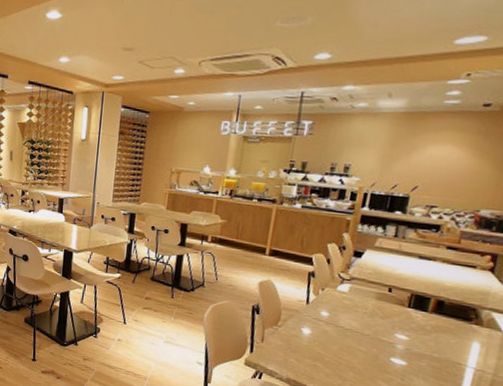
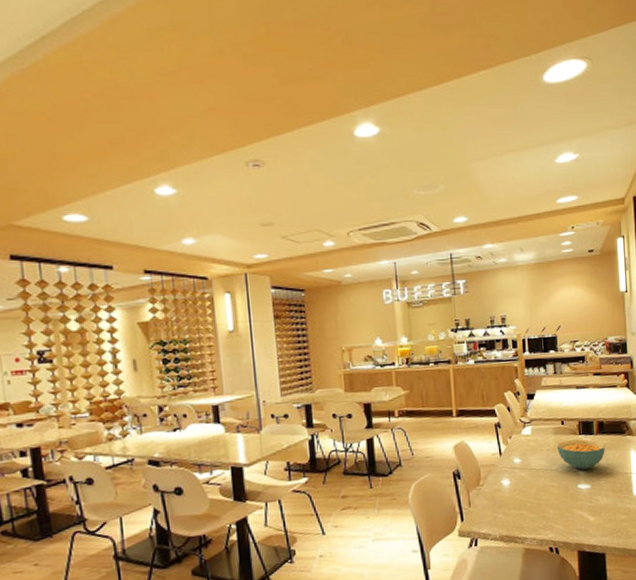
cereal bowl: none [375,308,439,346] -> present [556,439,605,470]

